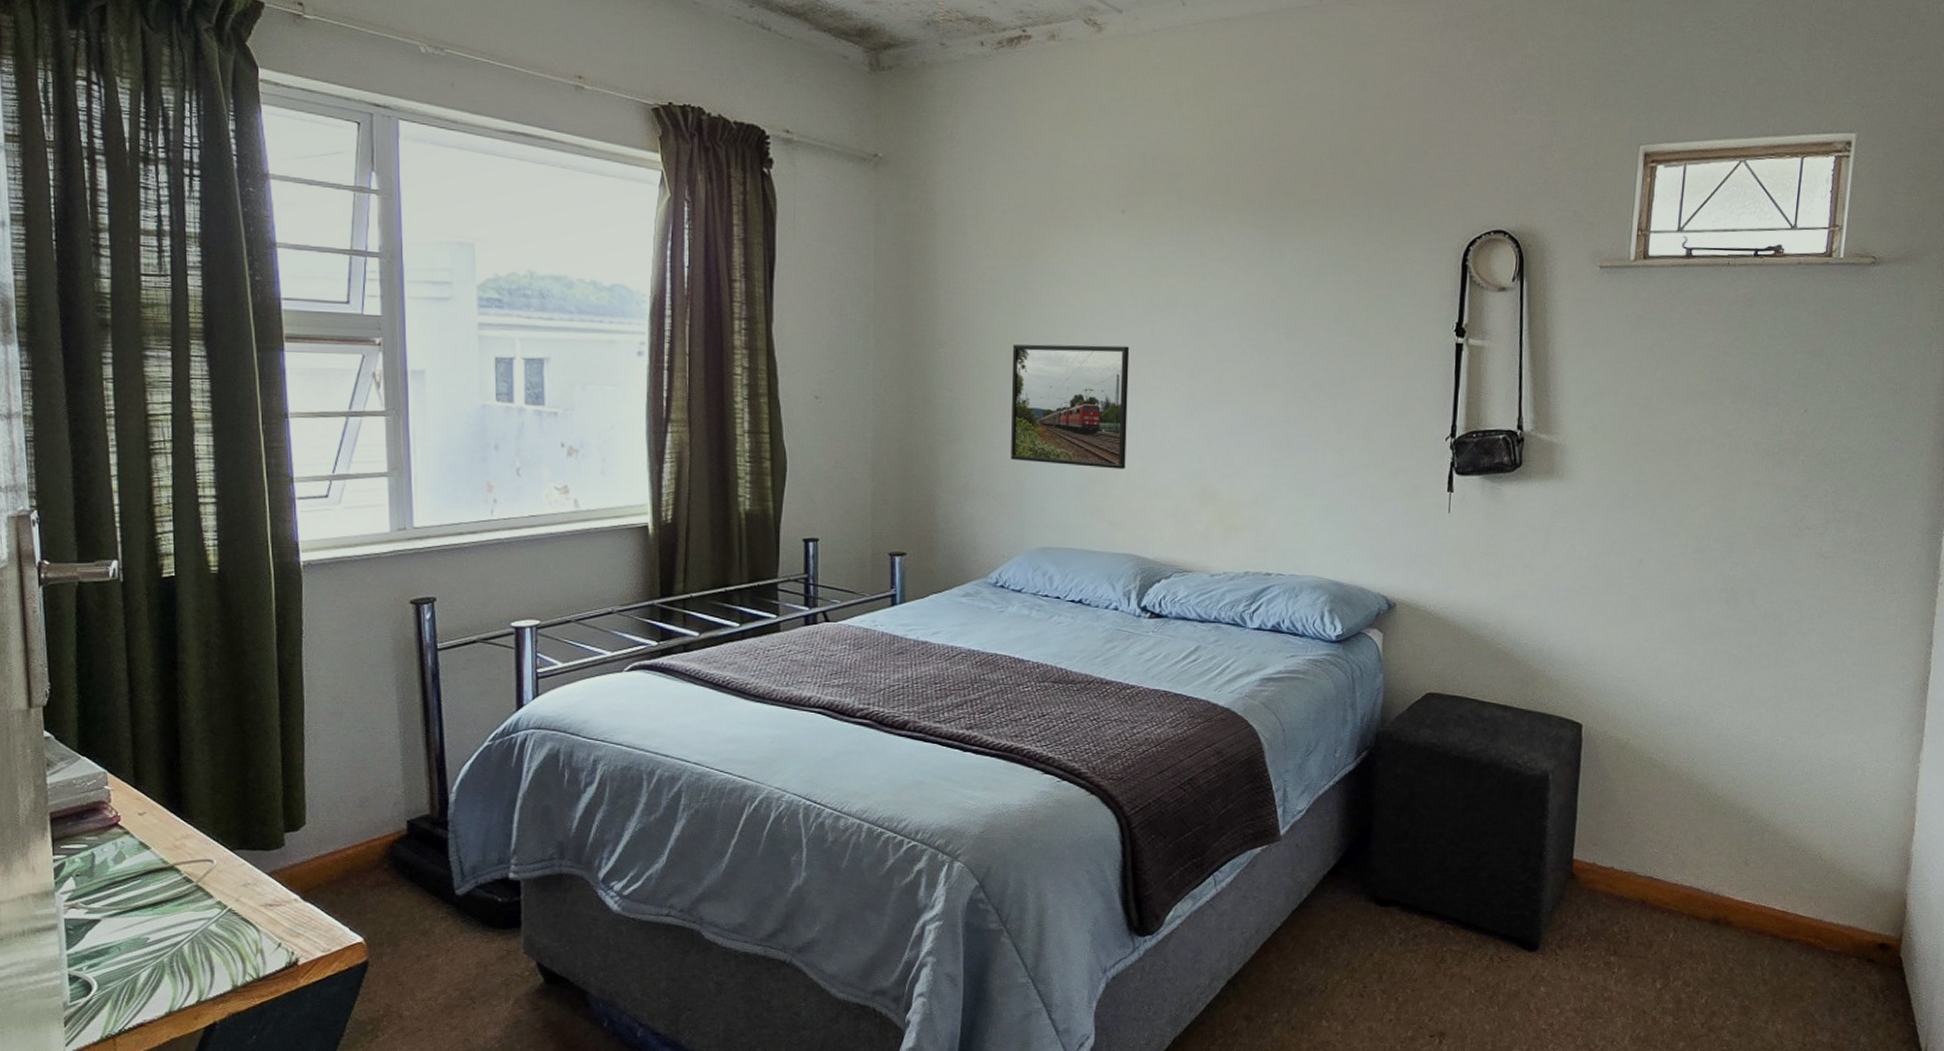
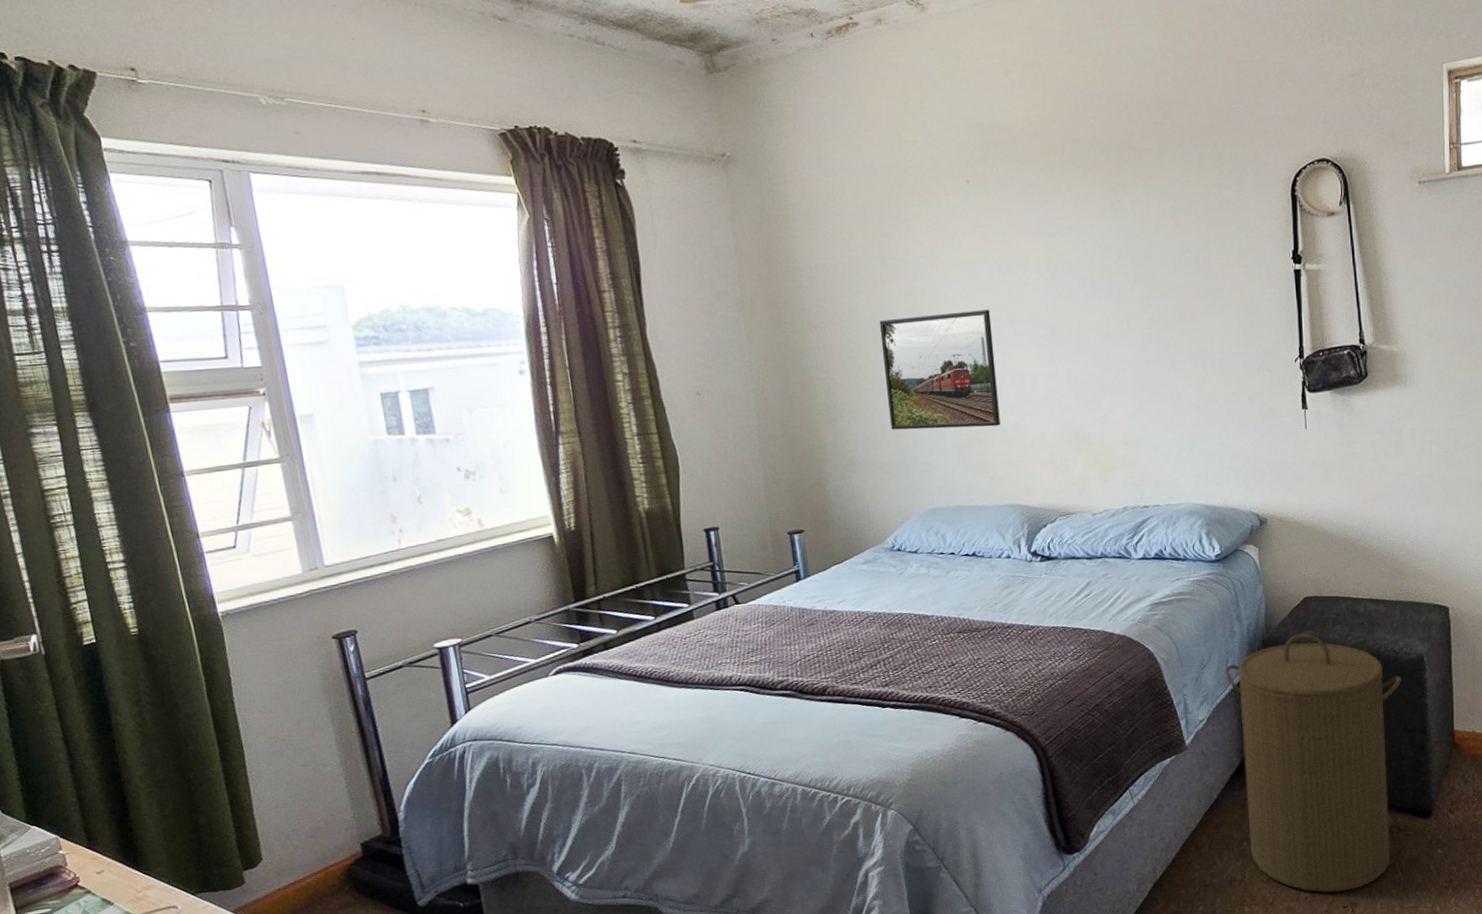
laundry hamper: none [1331,731,1522,1019] -> present [1225,633,1401,893]

